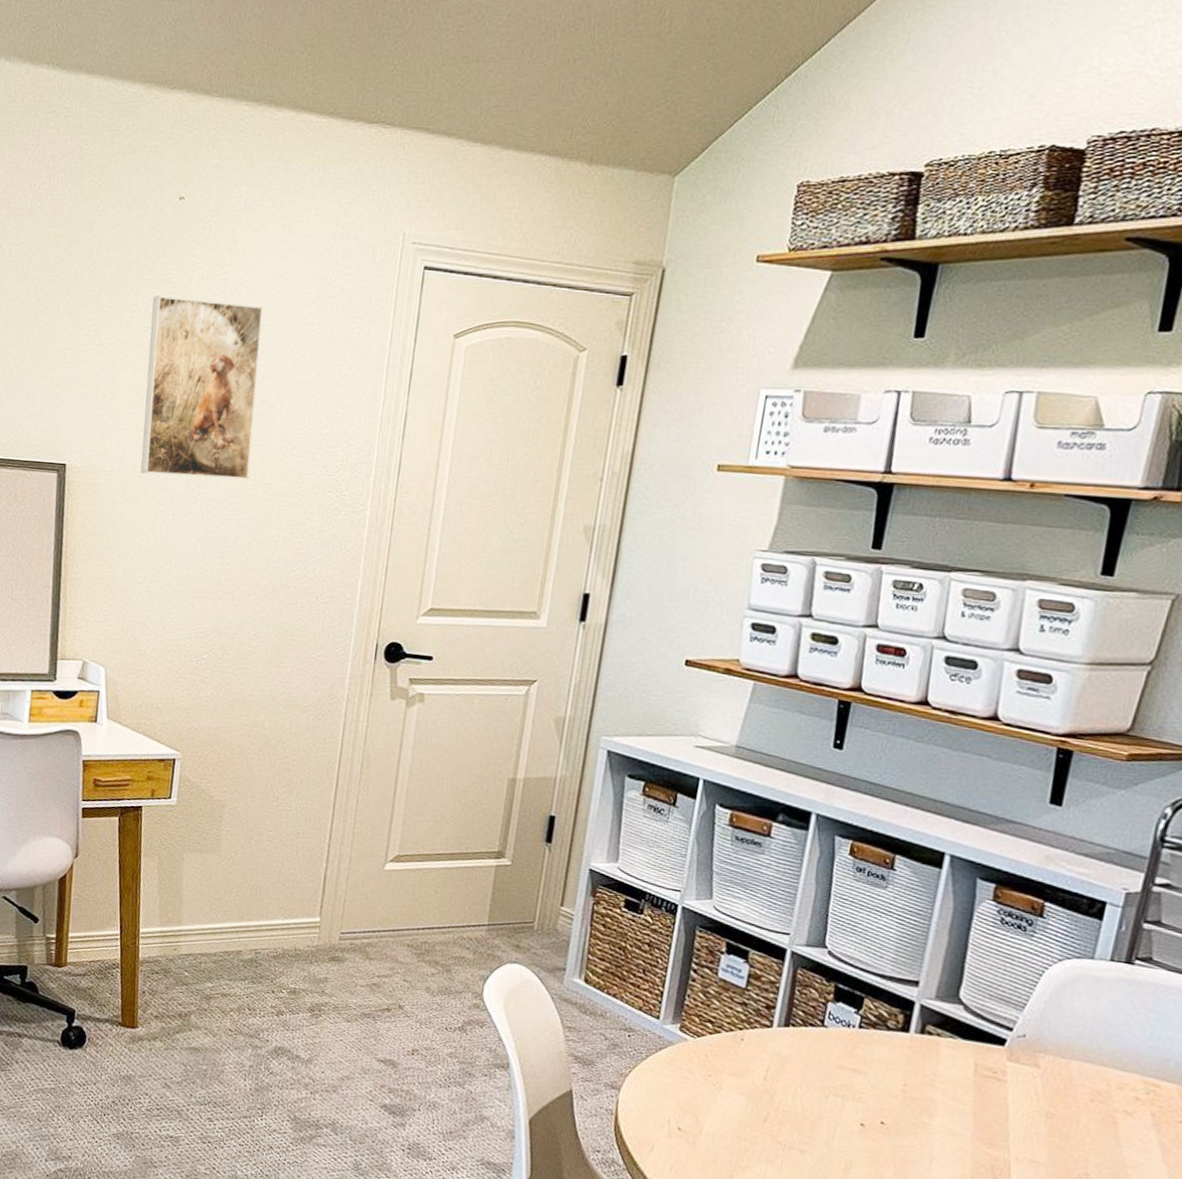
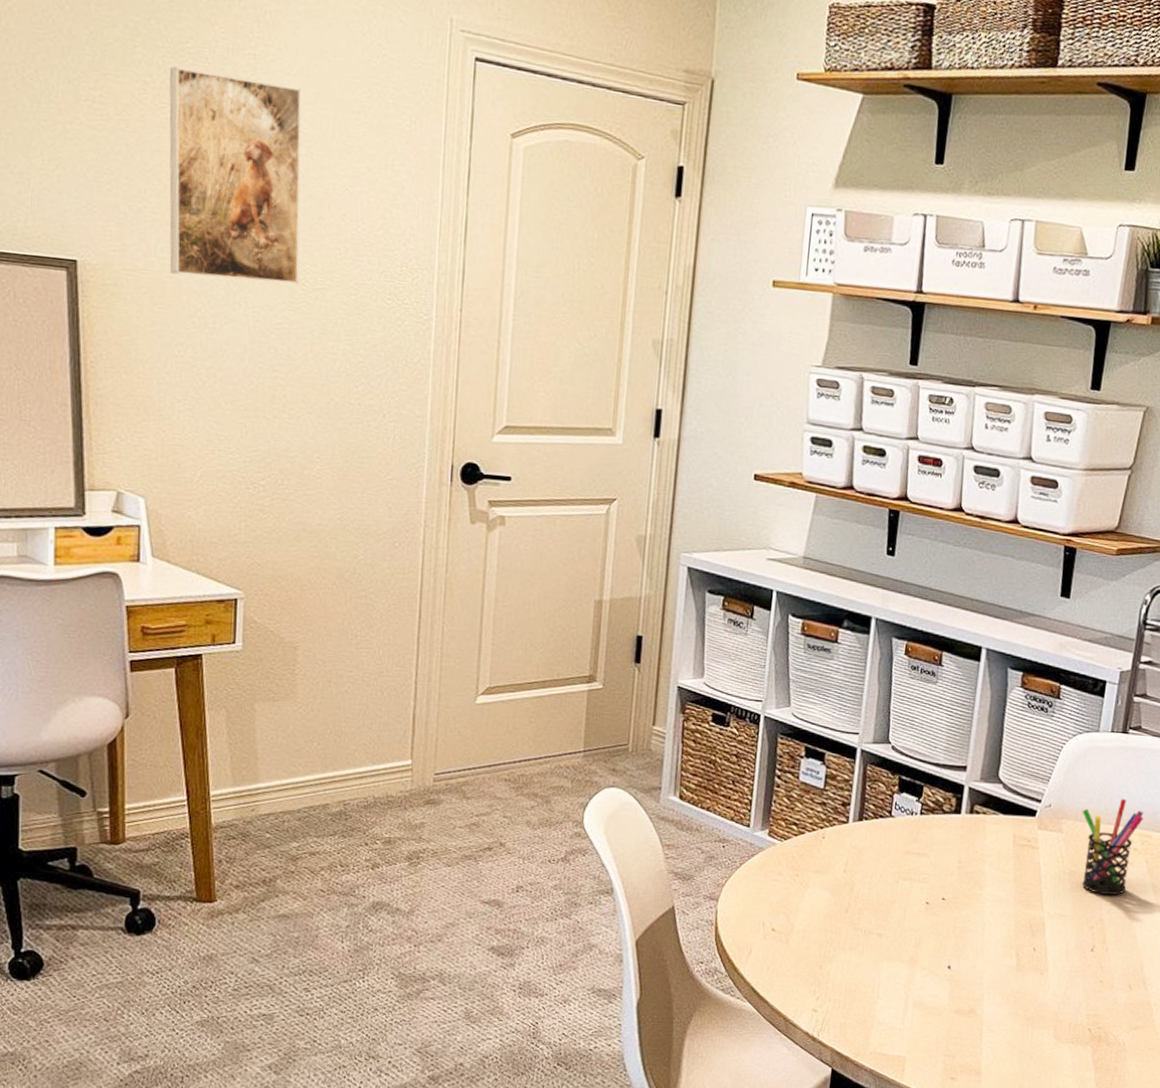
pen holder: none [1062,1037,1152,1148] -> present [1082,798,1144,896]

